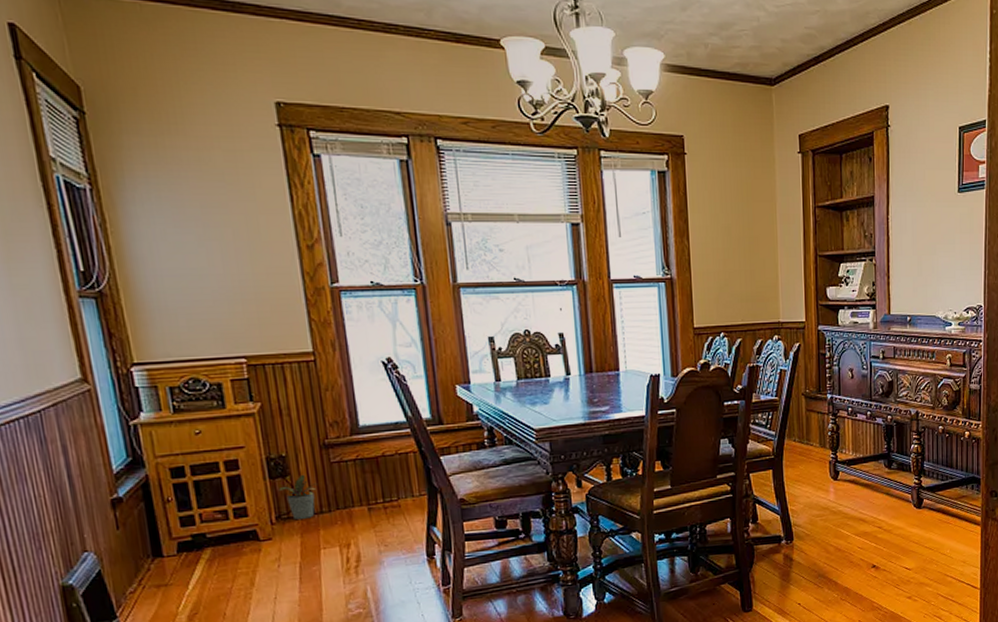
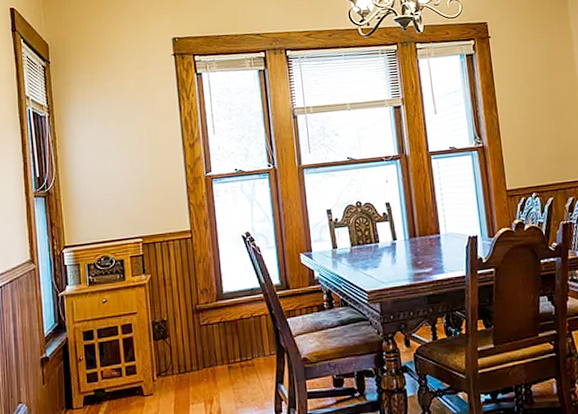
potted plant: present [278,474,317,520] -> none [160,336,189,378]

